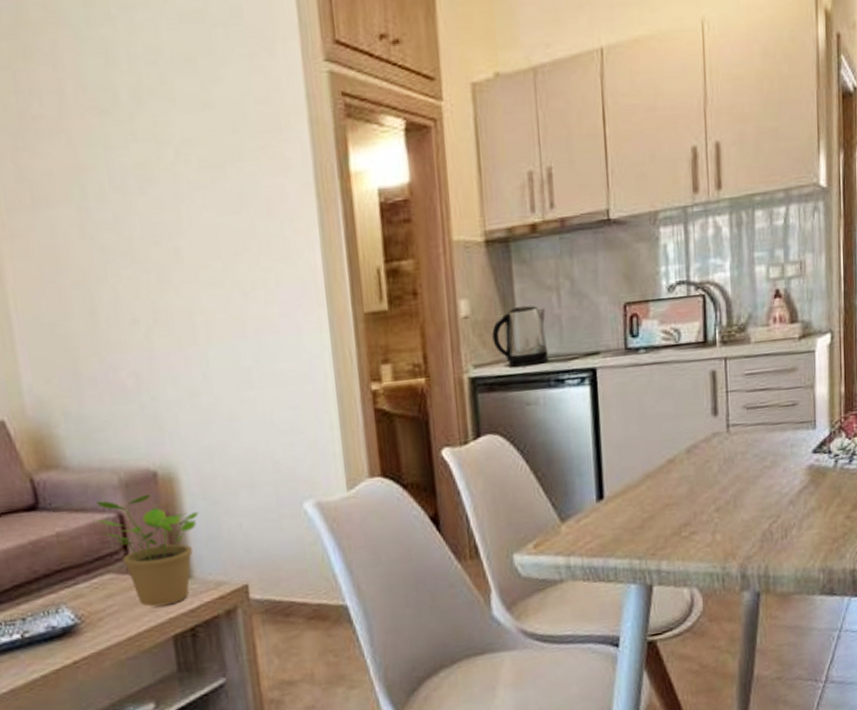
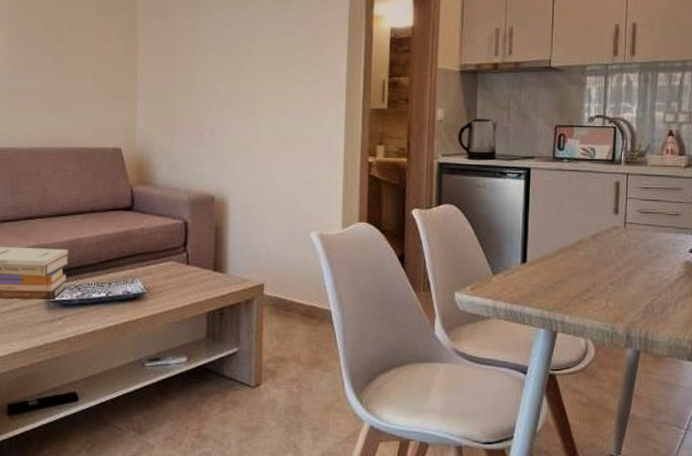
potted plant: present [94,494,199,607] -> none [167,211,238,290]

